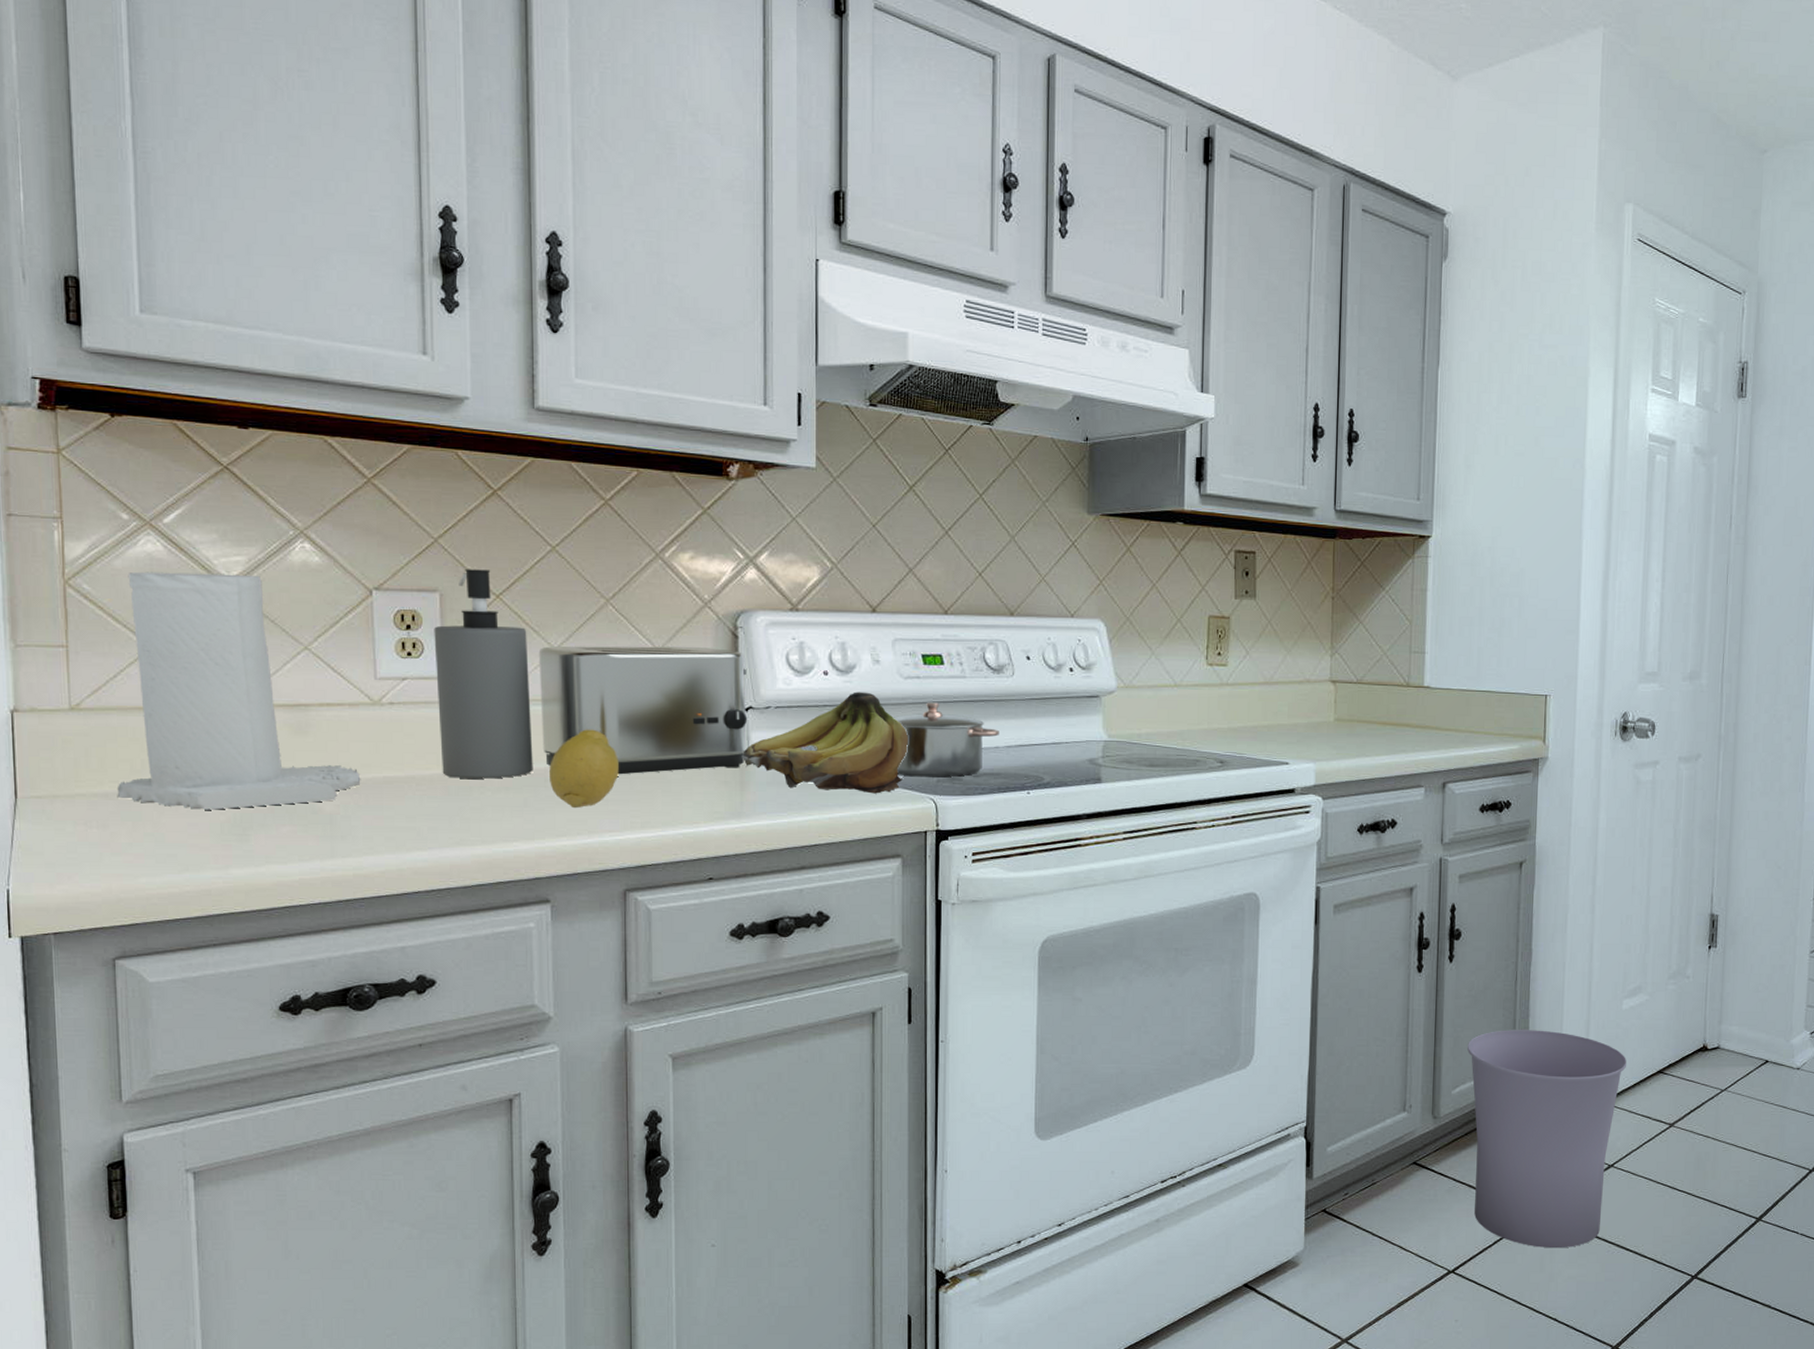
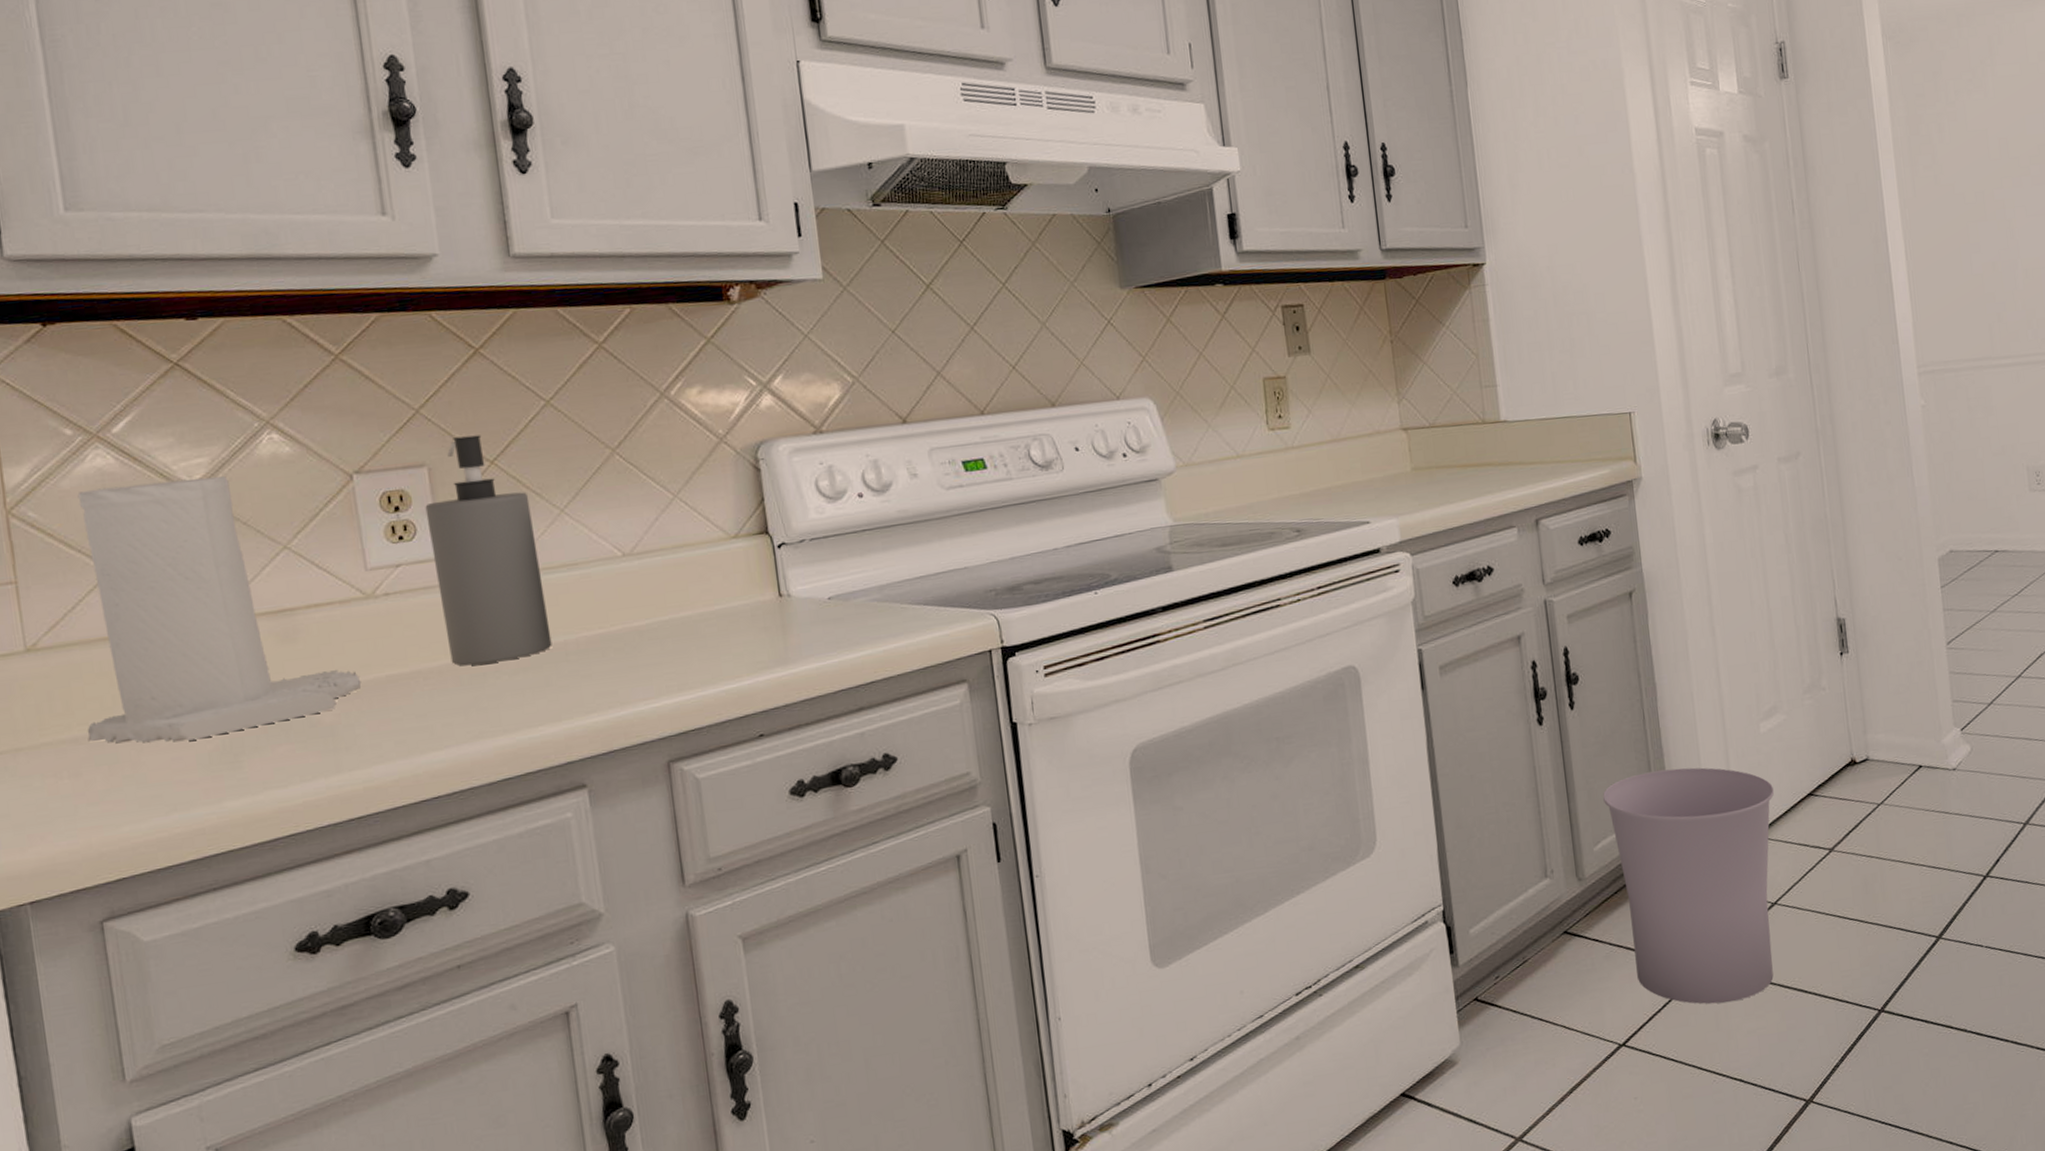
toaster: present [538,645,748,775] -> none [543,484,784,638]
fruit: present [549,729,619,809] -> none [569,591,647,681]
fruit: present [743,692,908,794] -> none [780,509,960,625]
cooking pot: present [892,702,999,777] -> none [939,510,1056,594]

